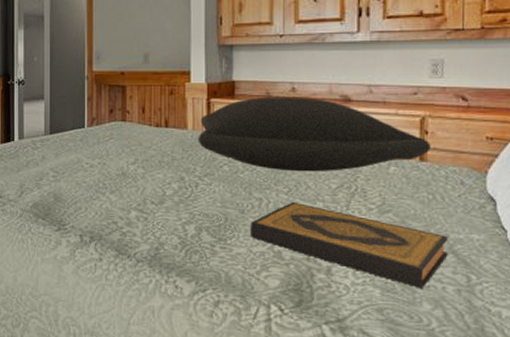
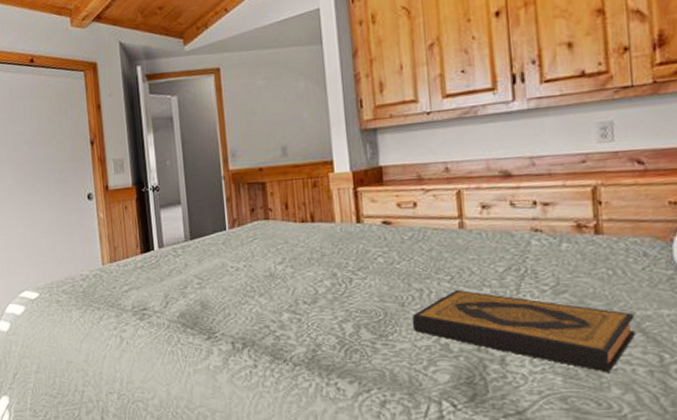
pillow: present [198,96,431,172] -> none [347,176,606,258]

